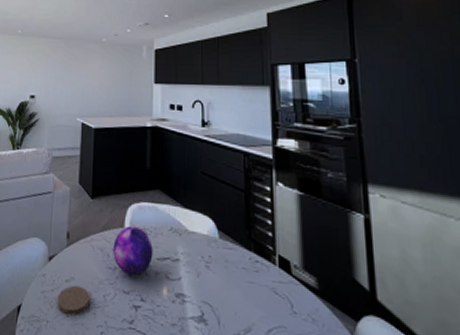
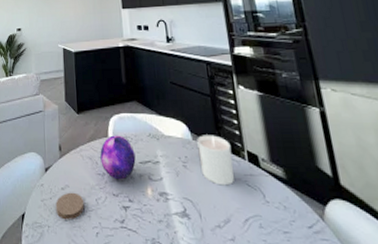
candle: none [224,234,262,292] -> present [197,135,235,186]

